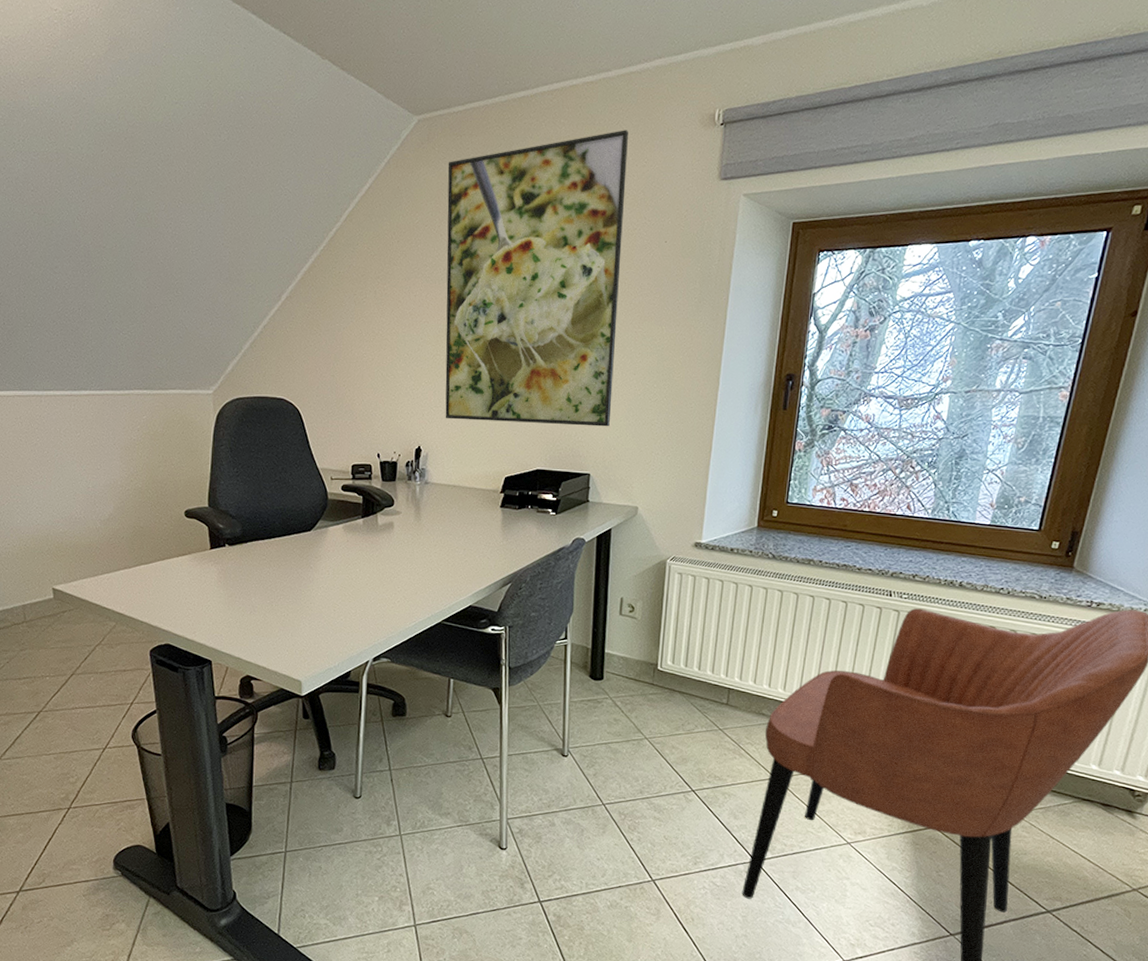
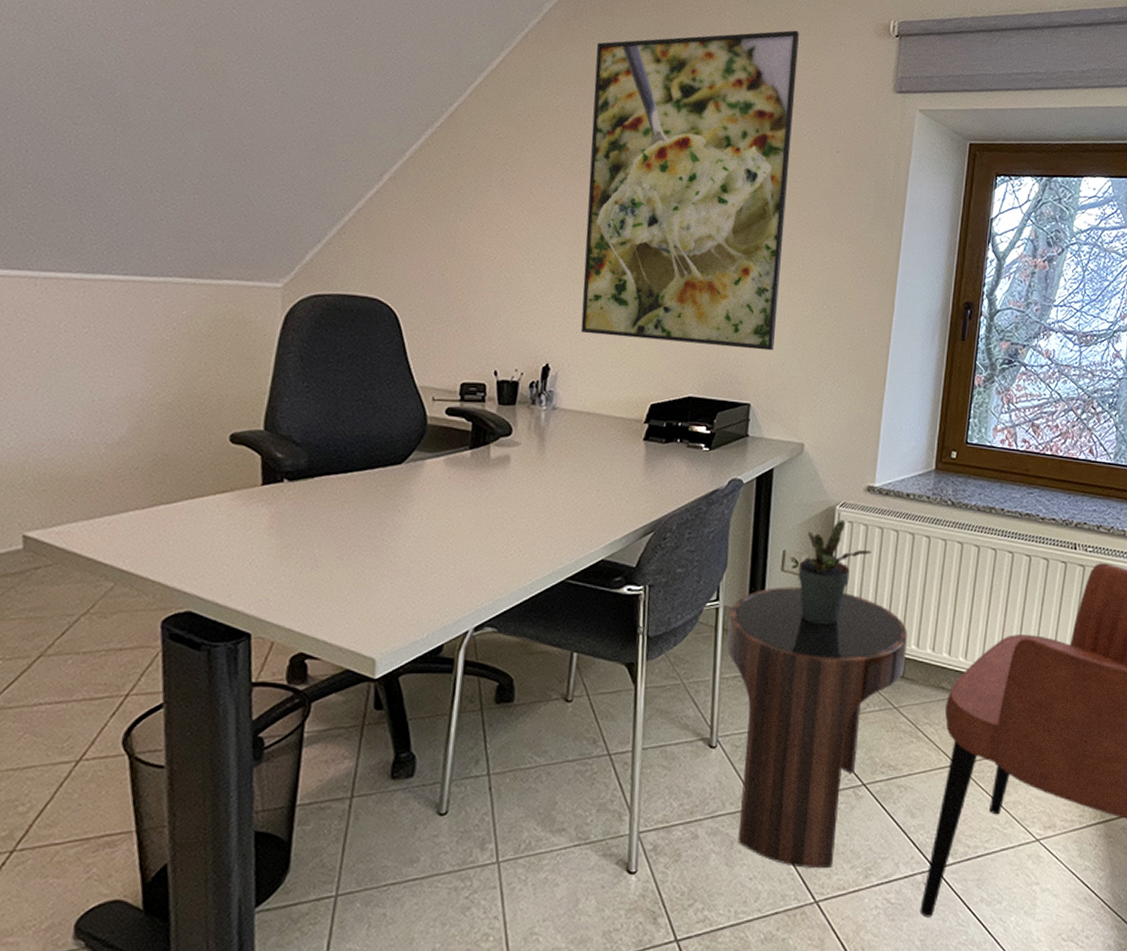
side table: none [575,628,731,856] -> present [727,586,907,869]
potted plant: none [634,571,699,660] -> present [798,519,871,624]

